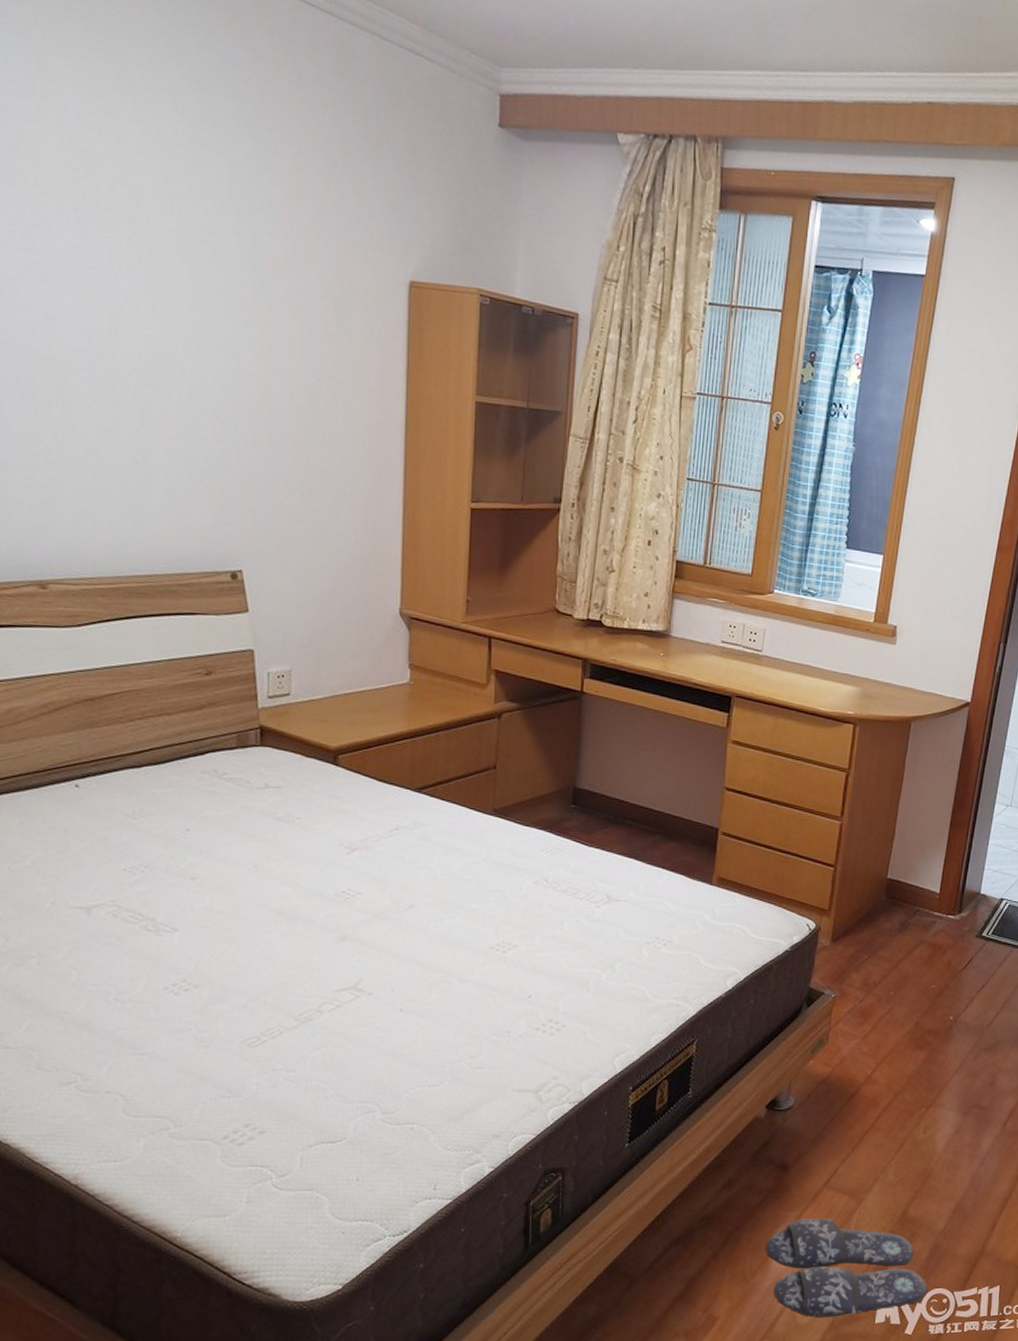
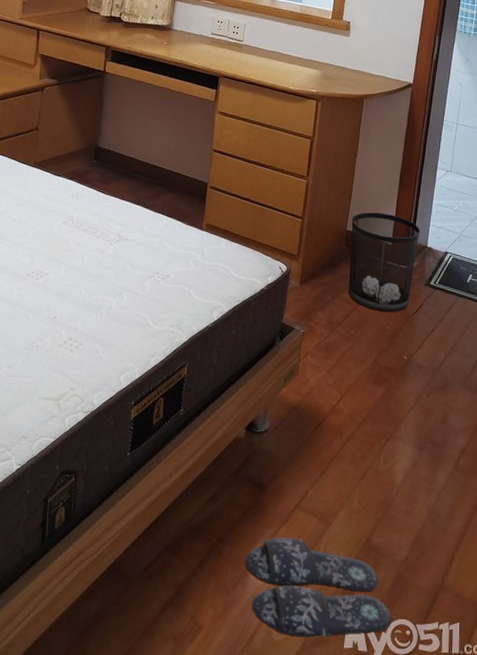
waste bin: none [887,856,973,970] -> present [348,212,420,313]

